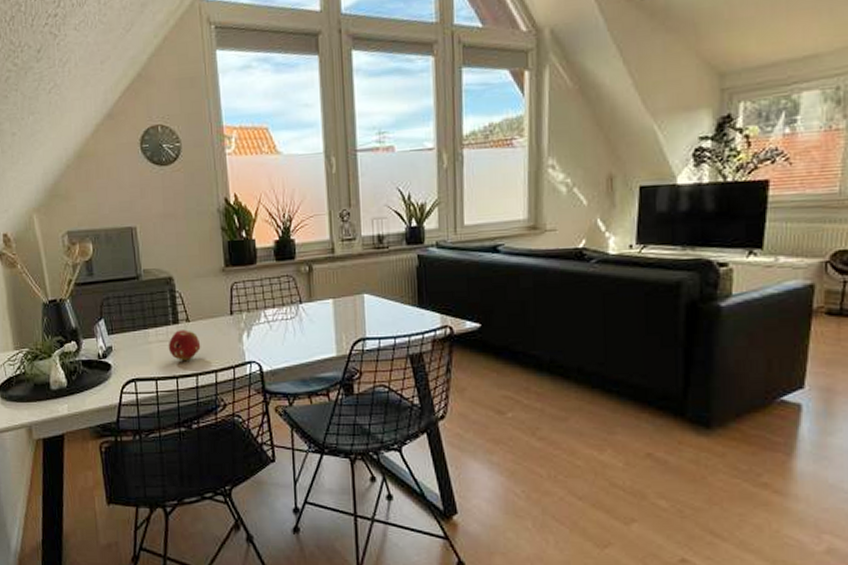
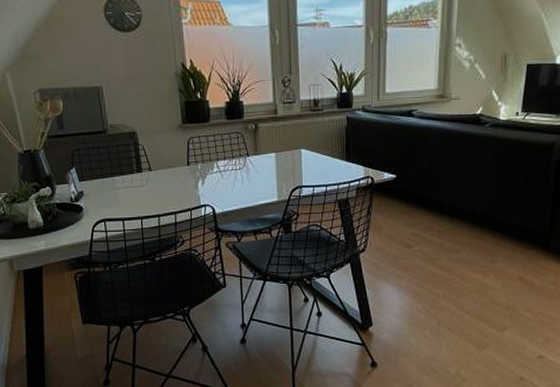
fruit: present [168,330,201,362] -> none [133,177,162,205]

